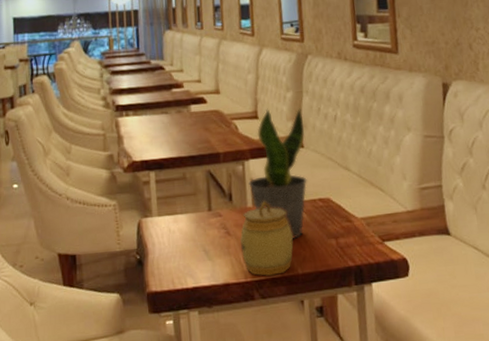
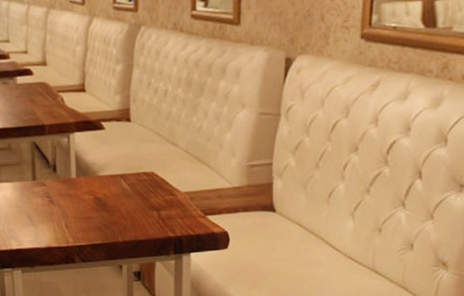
jar: present [240,201,294,276] -> none [63,173,115,242]
potted plant: present [249,108,307,239] -> none [73,81,133,210]

